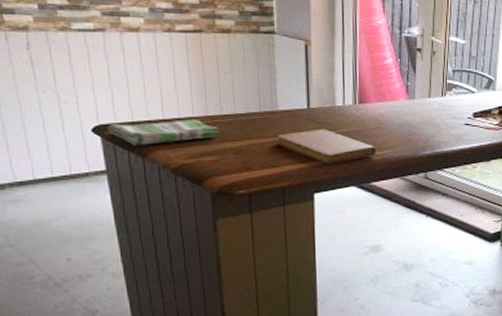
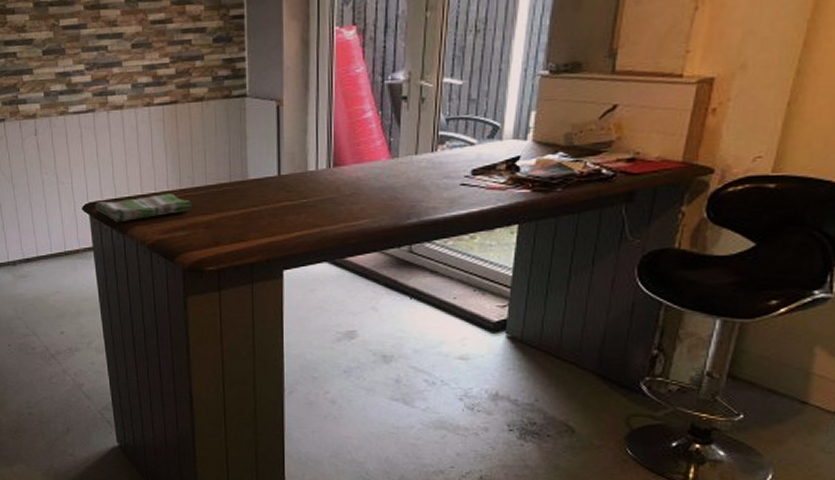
notebook: present [276,128,377,165] -> none [245,197,353,238]

